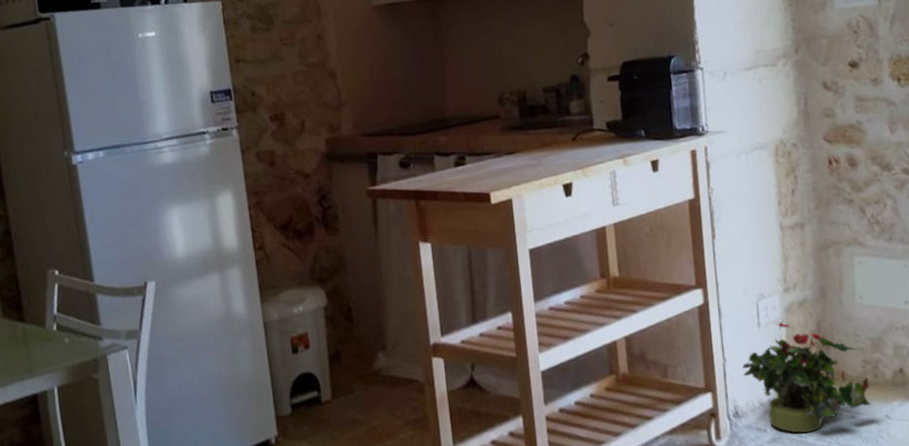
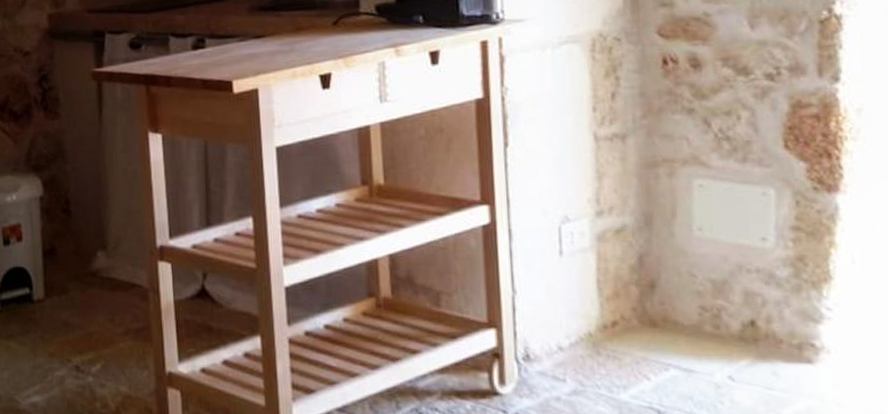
potted plant: present [743,319,873,433] -> none [538,249,713,388]

